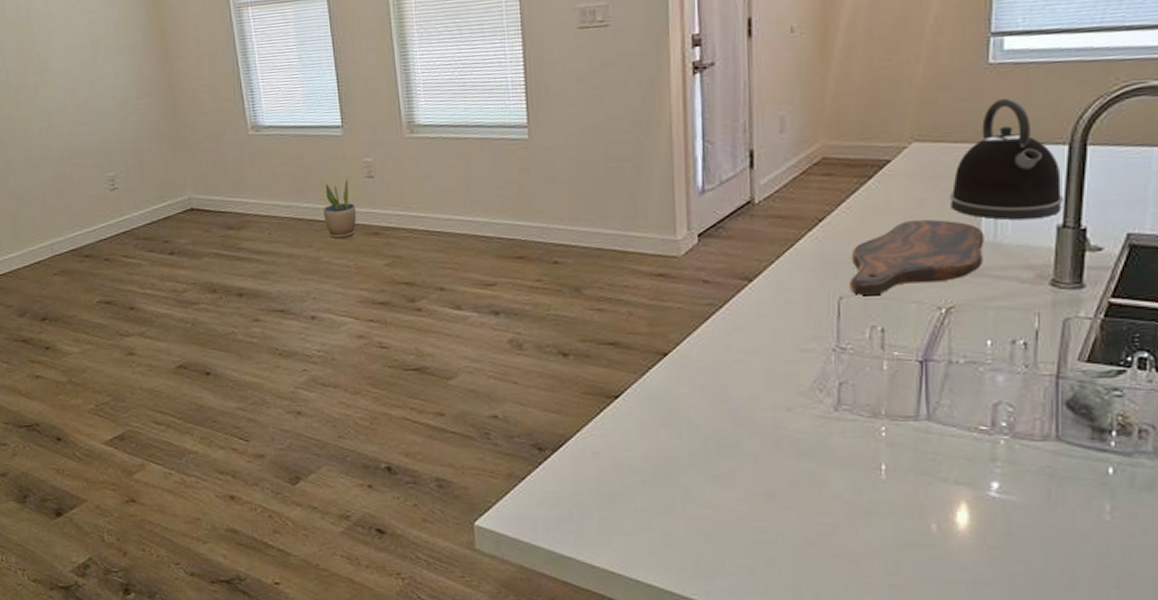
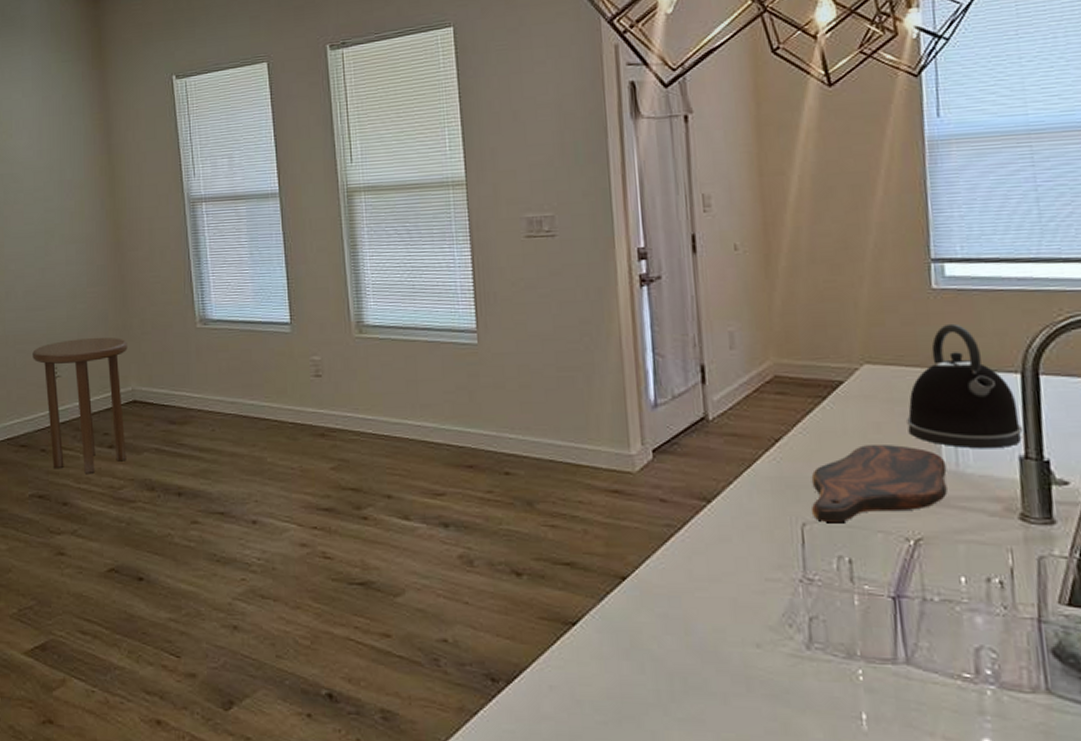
side table: none [88,148,188,281] -> present [32,337,128,475]
potted plant: present [322,177,357,238] -> none [268,375,303,438]

